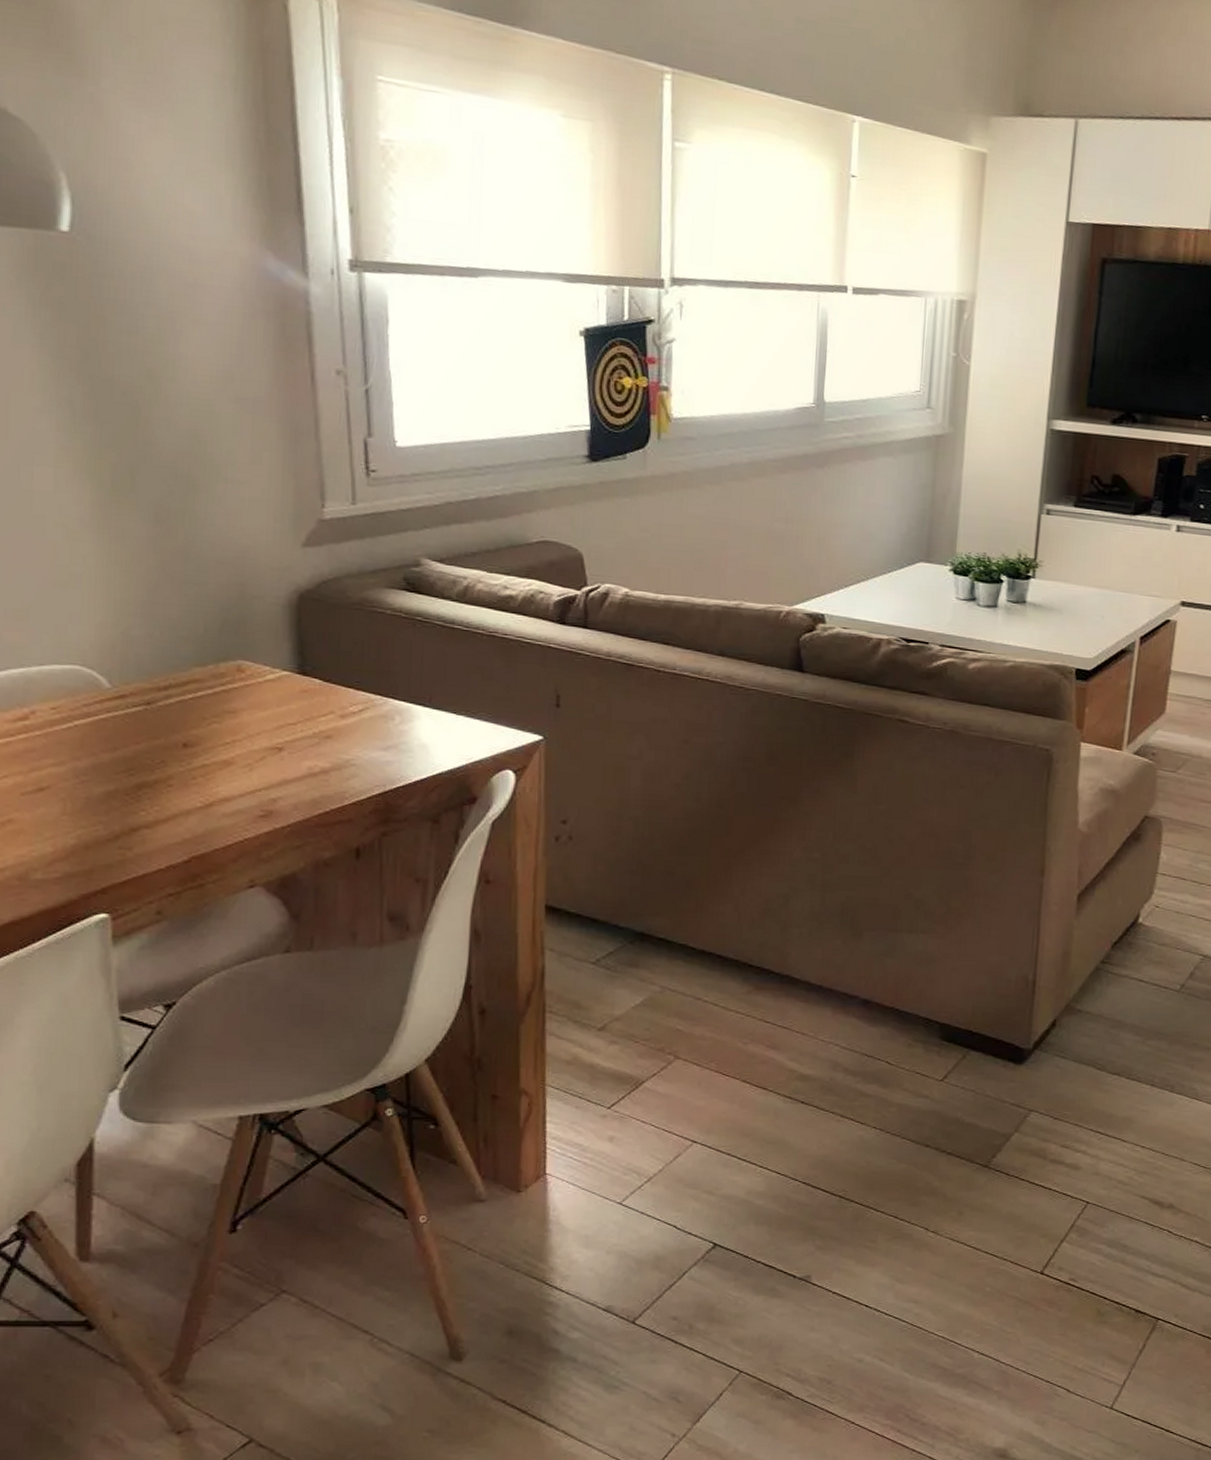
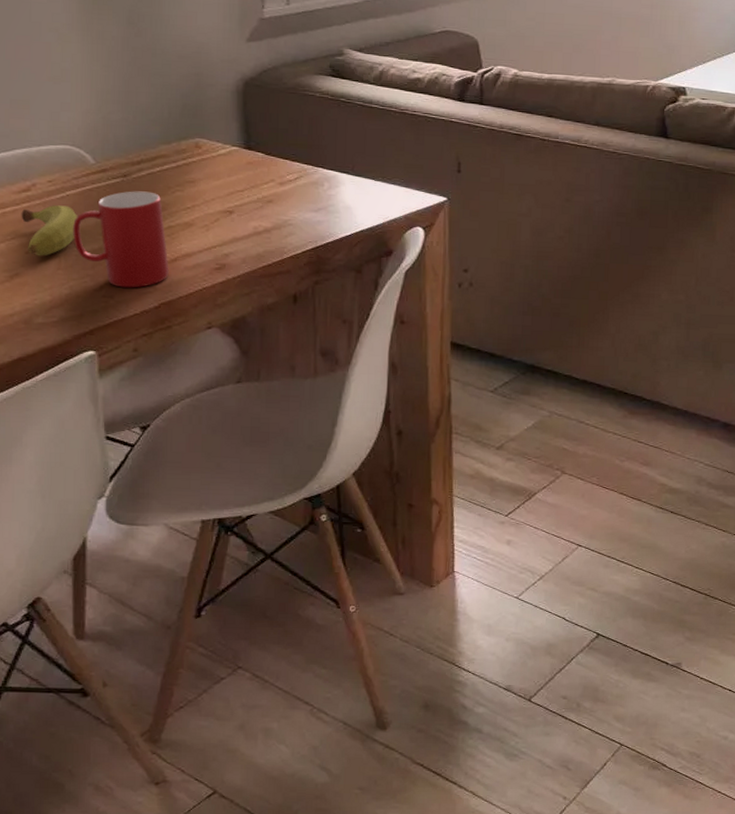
fruit: none [16,737,88,799] -> present [21,205,77,256]
cup: none [82,721,203,838] -> present [73,191,169,288]

